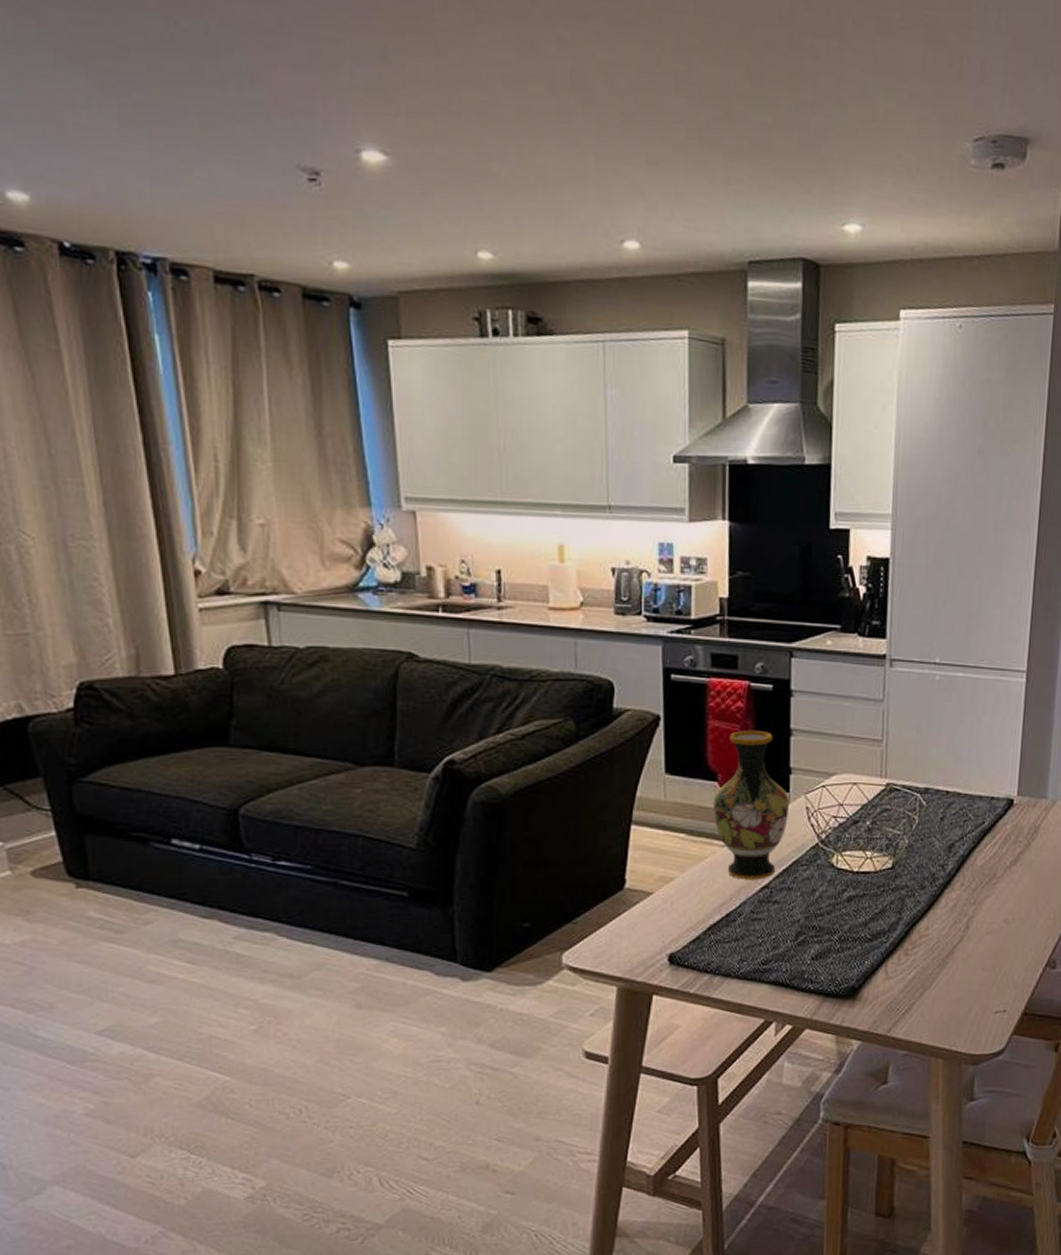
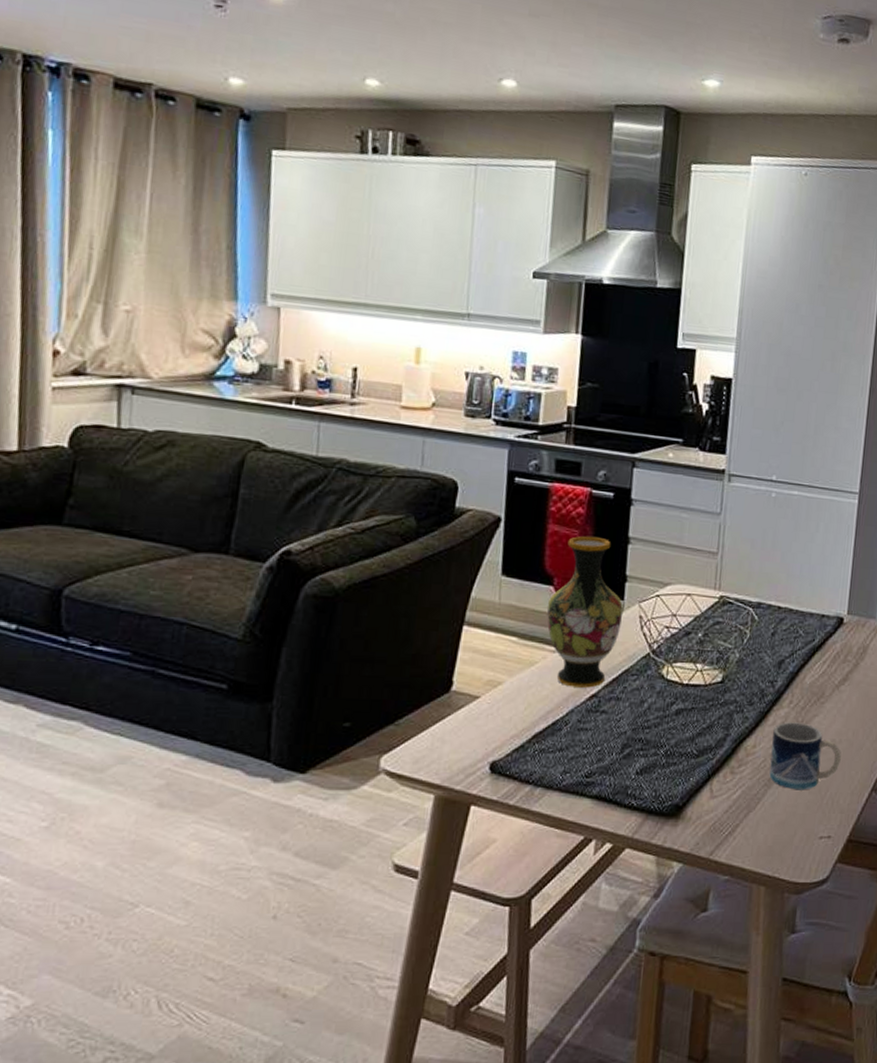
mug: none [943,904,1015,968] -> present [769,722,842,790]

